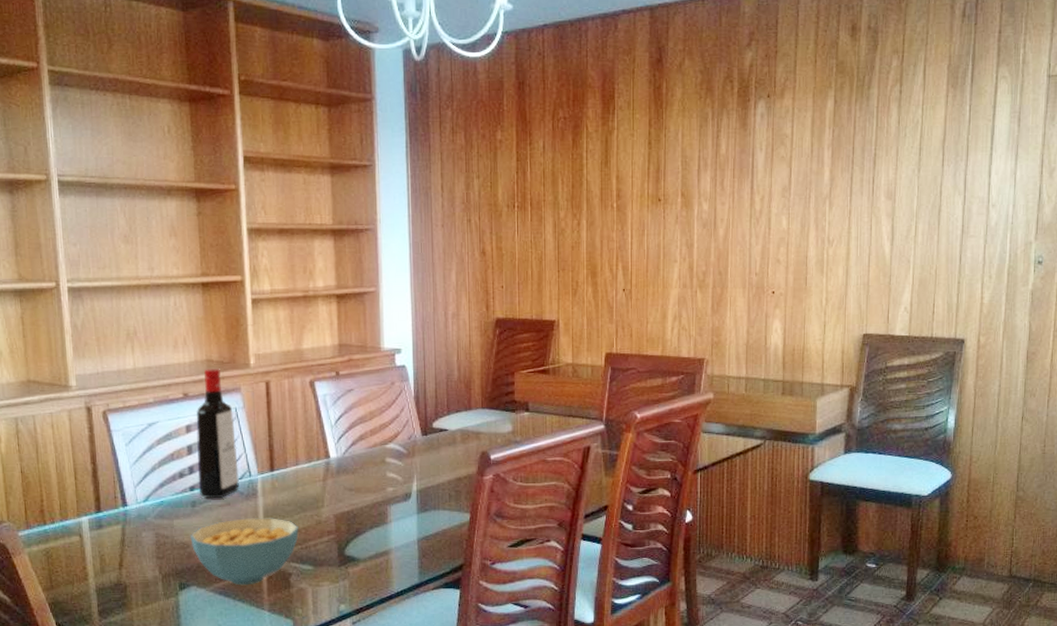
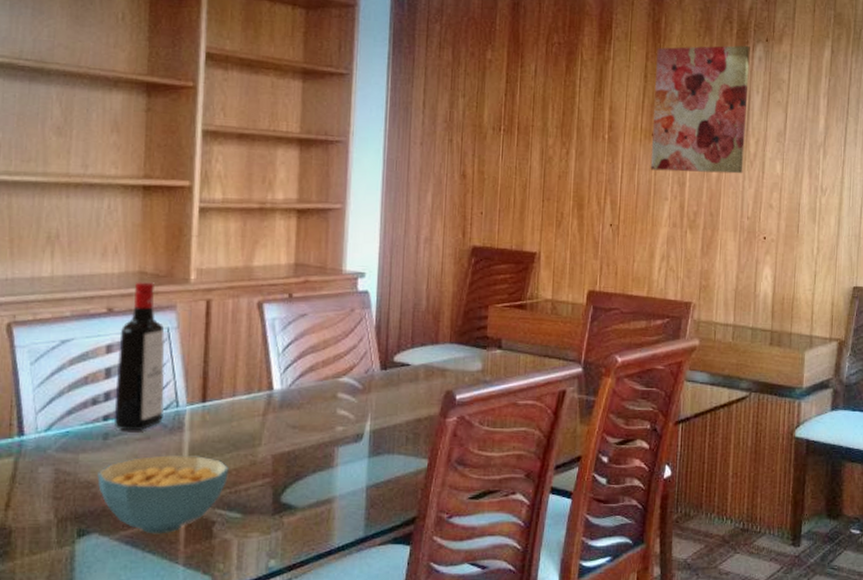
wall art: none [658,103,752,234] -> present [650,45,750,174]

